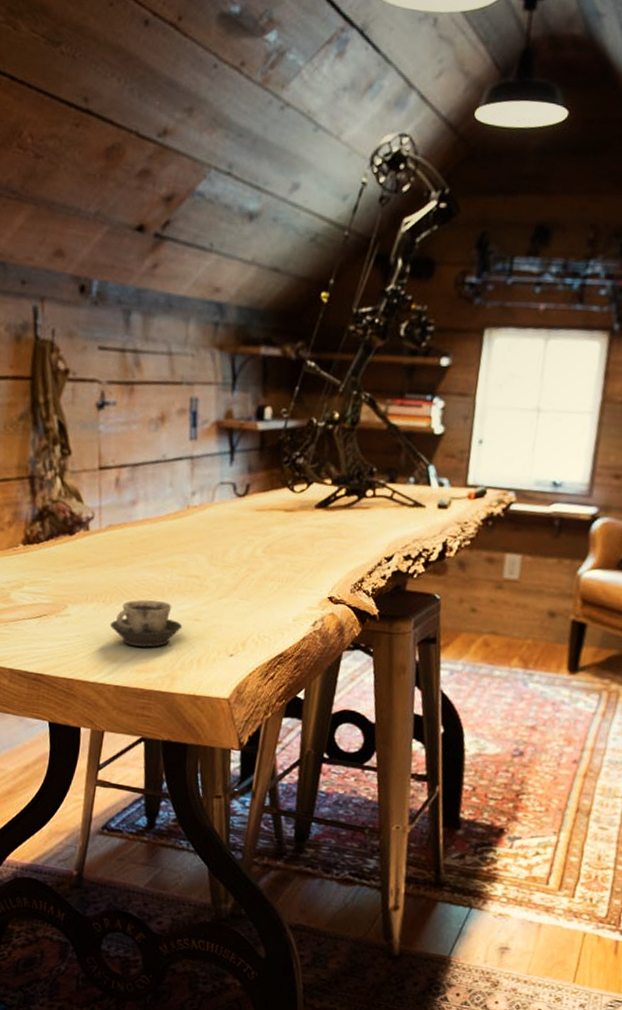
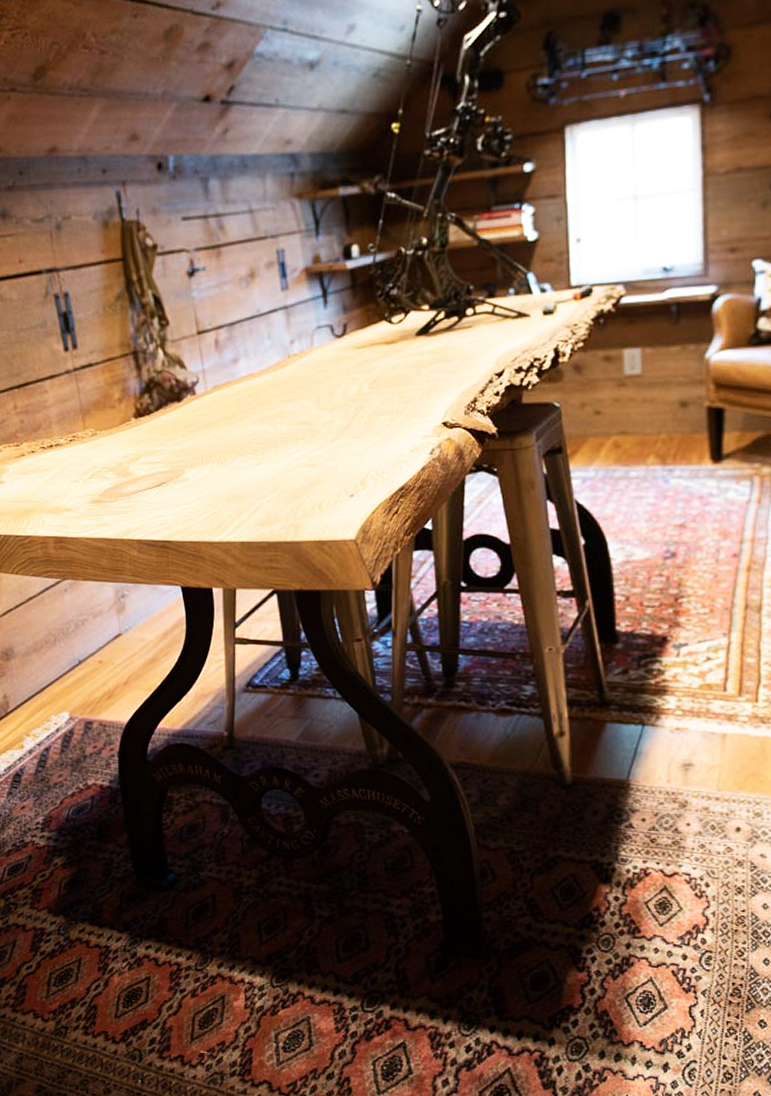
cup: present [109,599,183,648] -> none [227,452,299,500]

